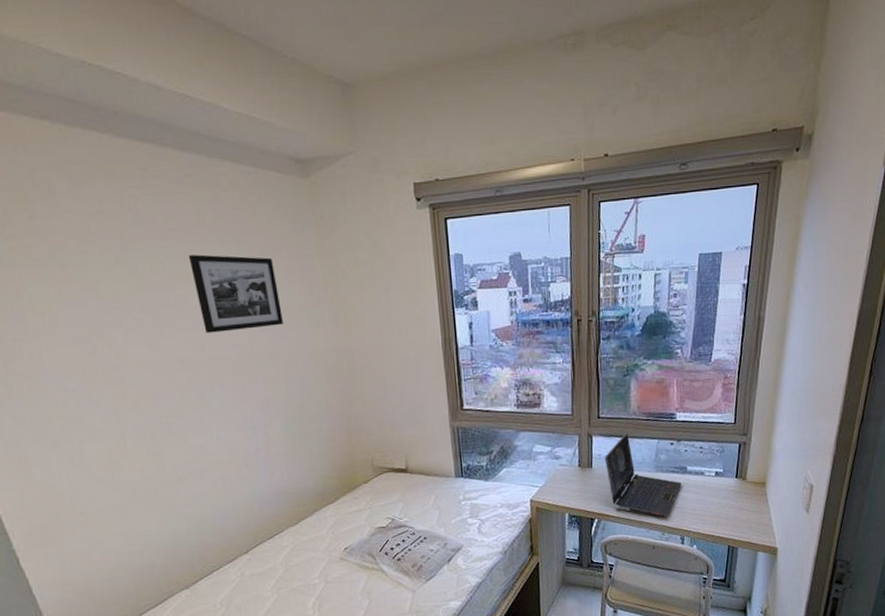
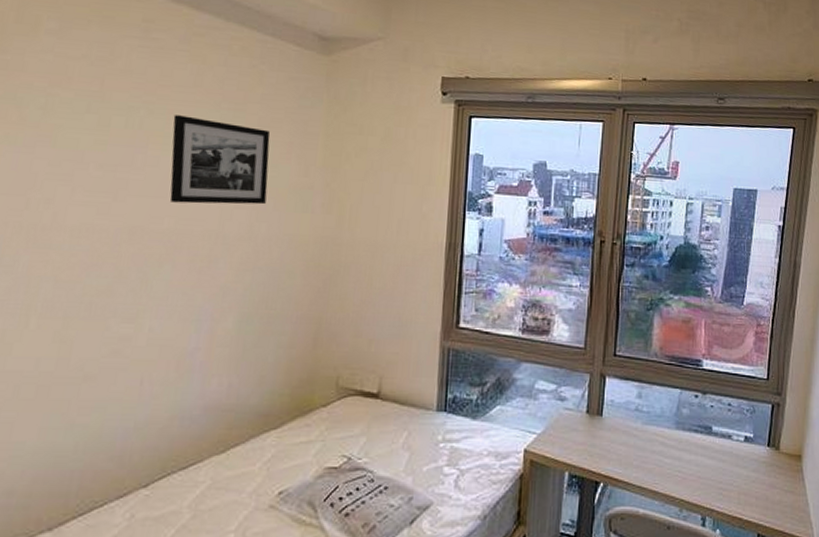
laptop computer: present [604,432,682,518] -> none [617,376,706,489]

